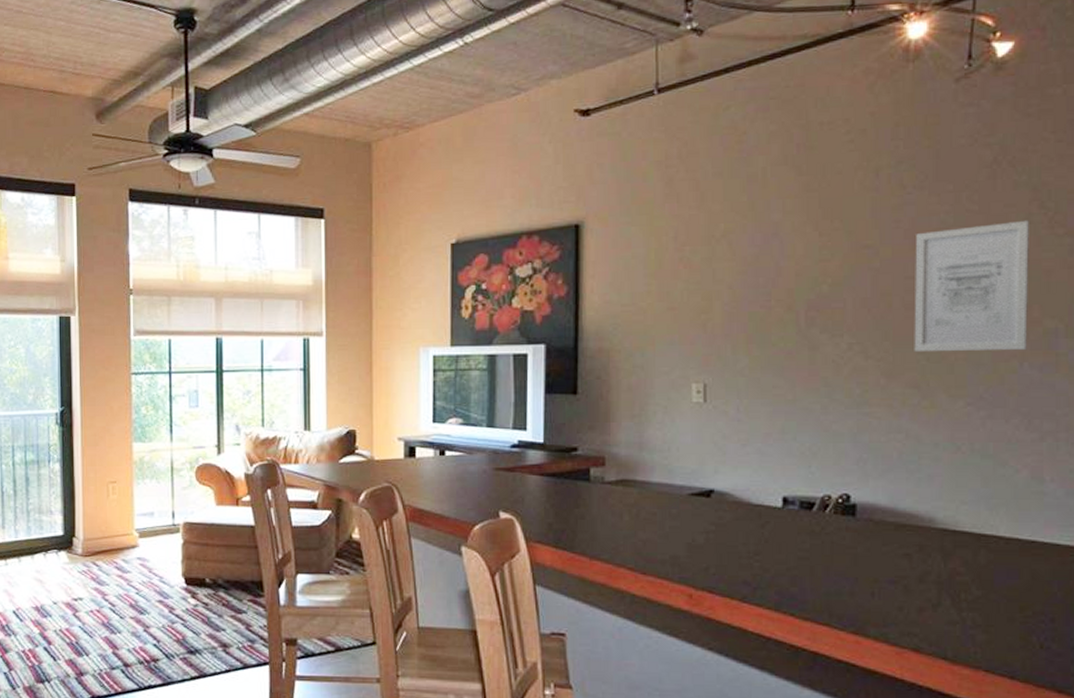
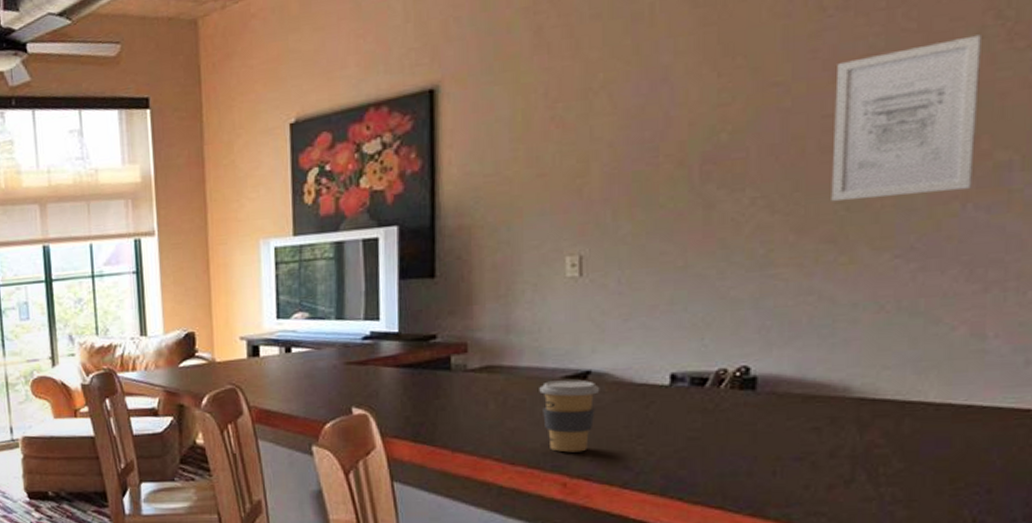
coffee cup: none [668,497,722,566] -> present [539,380,600,453]

